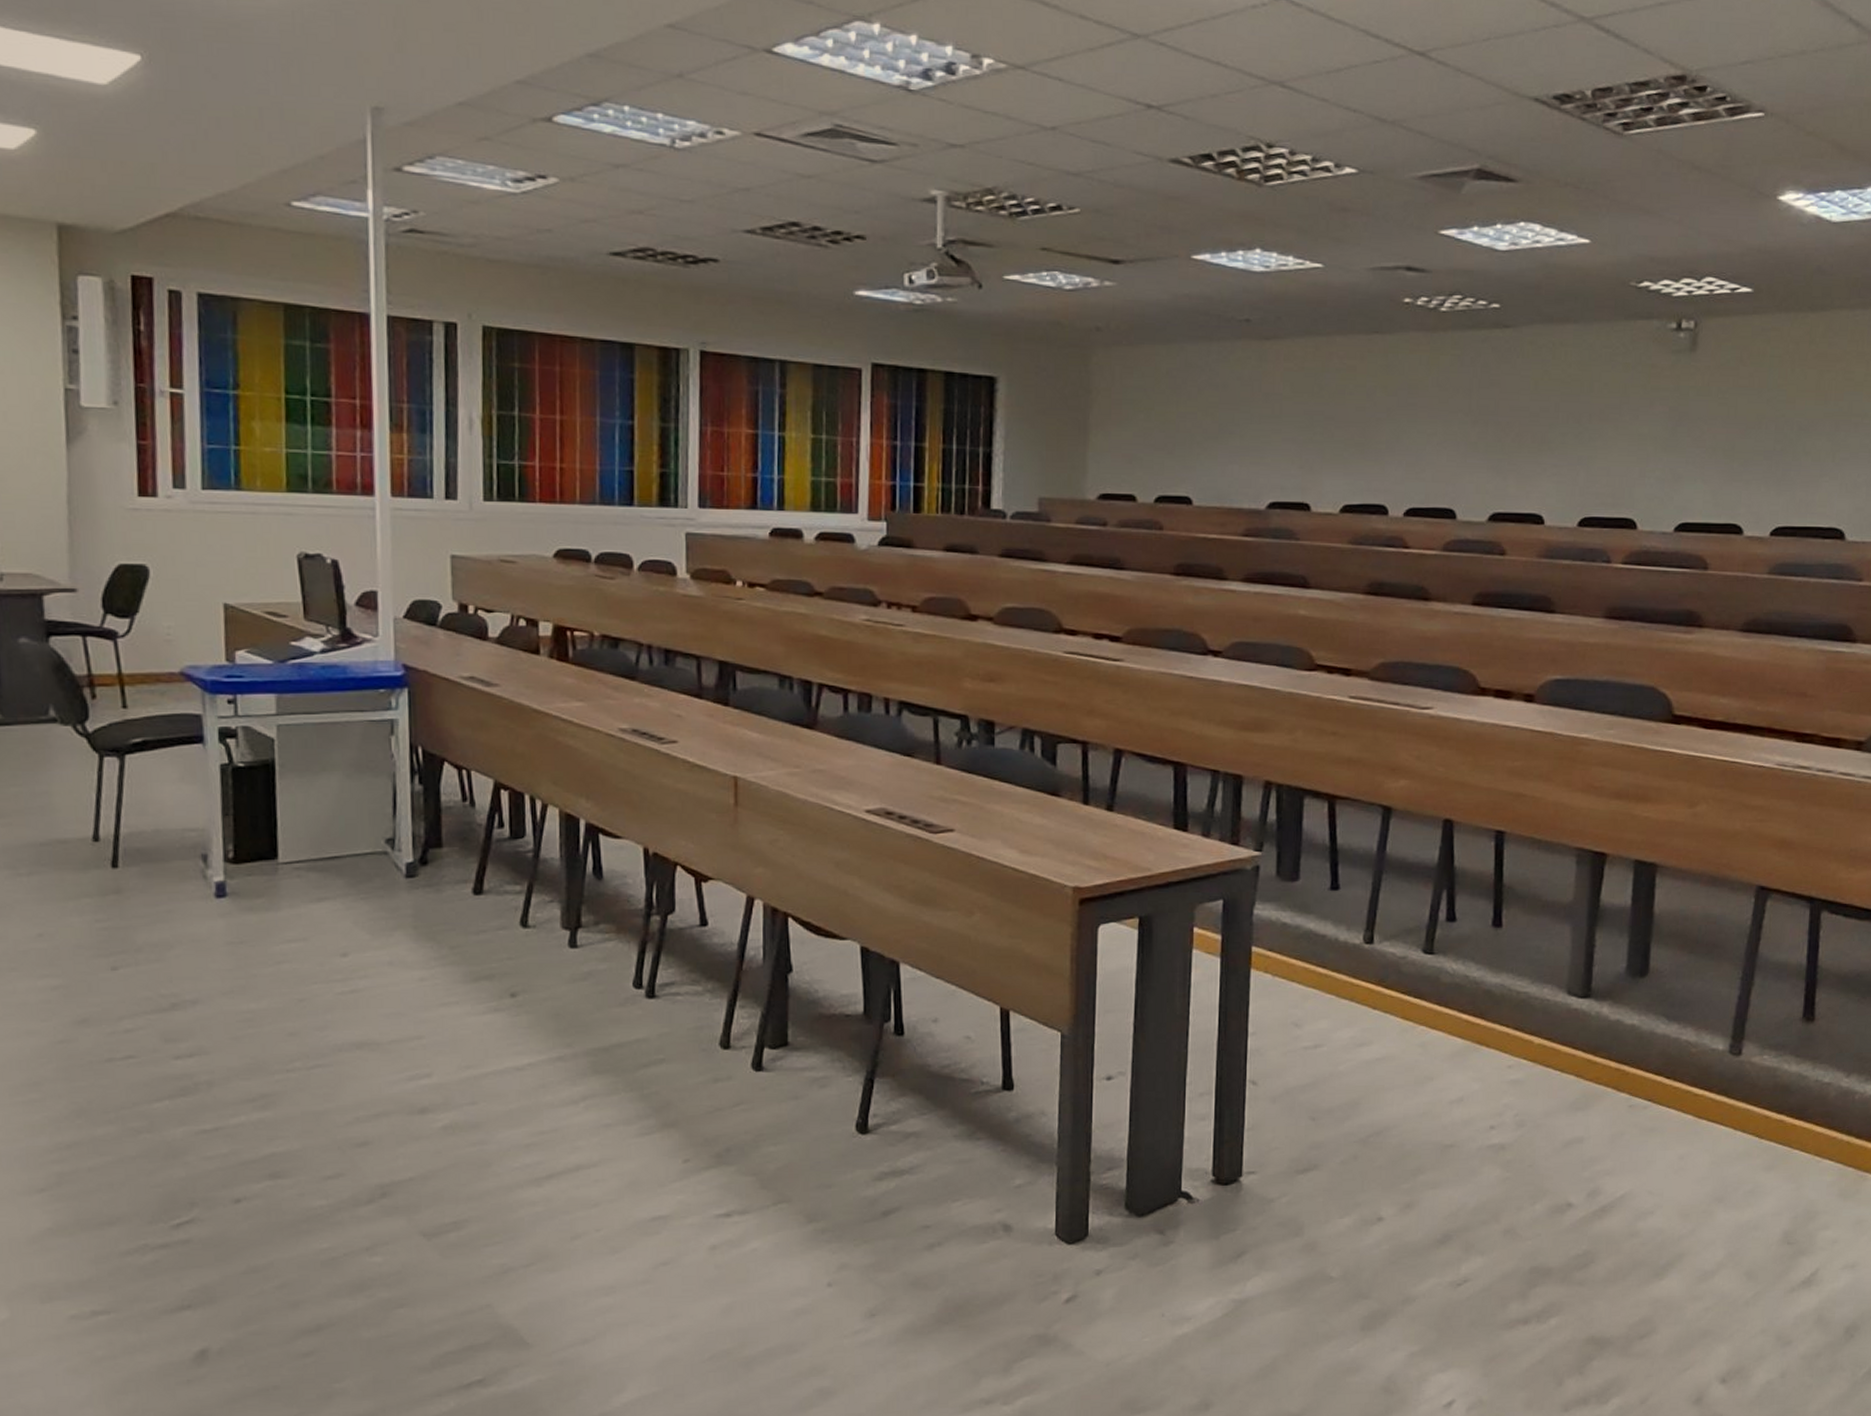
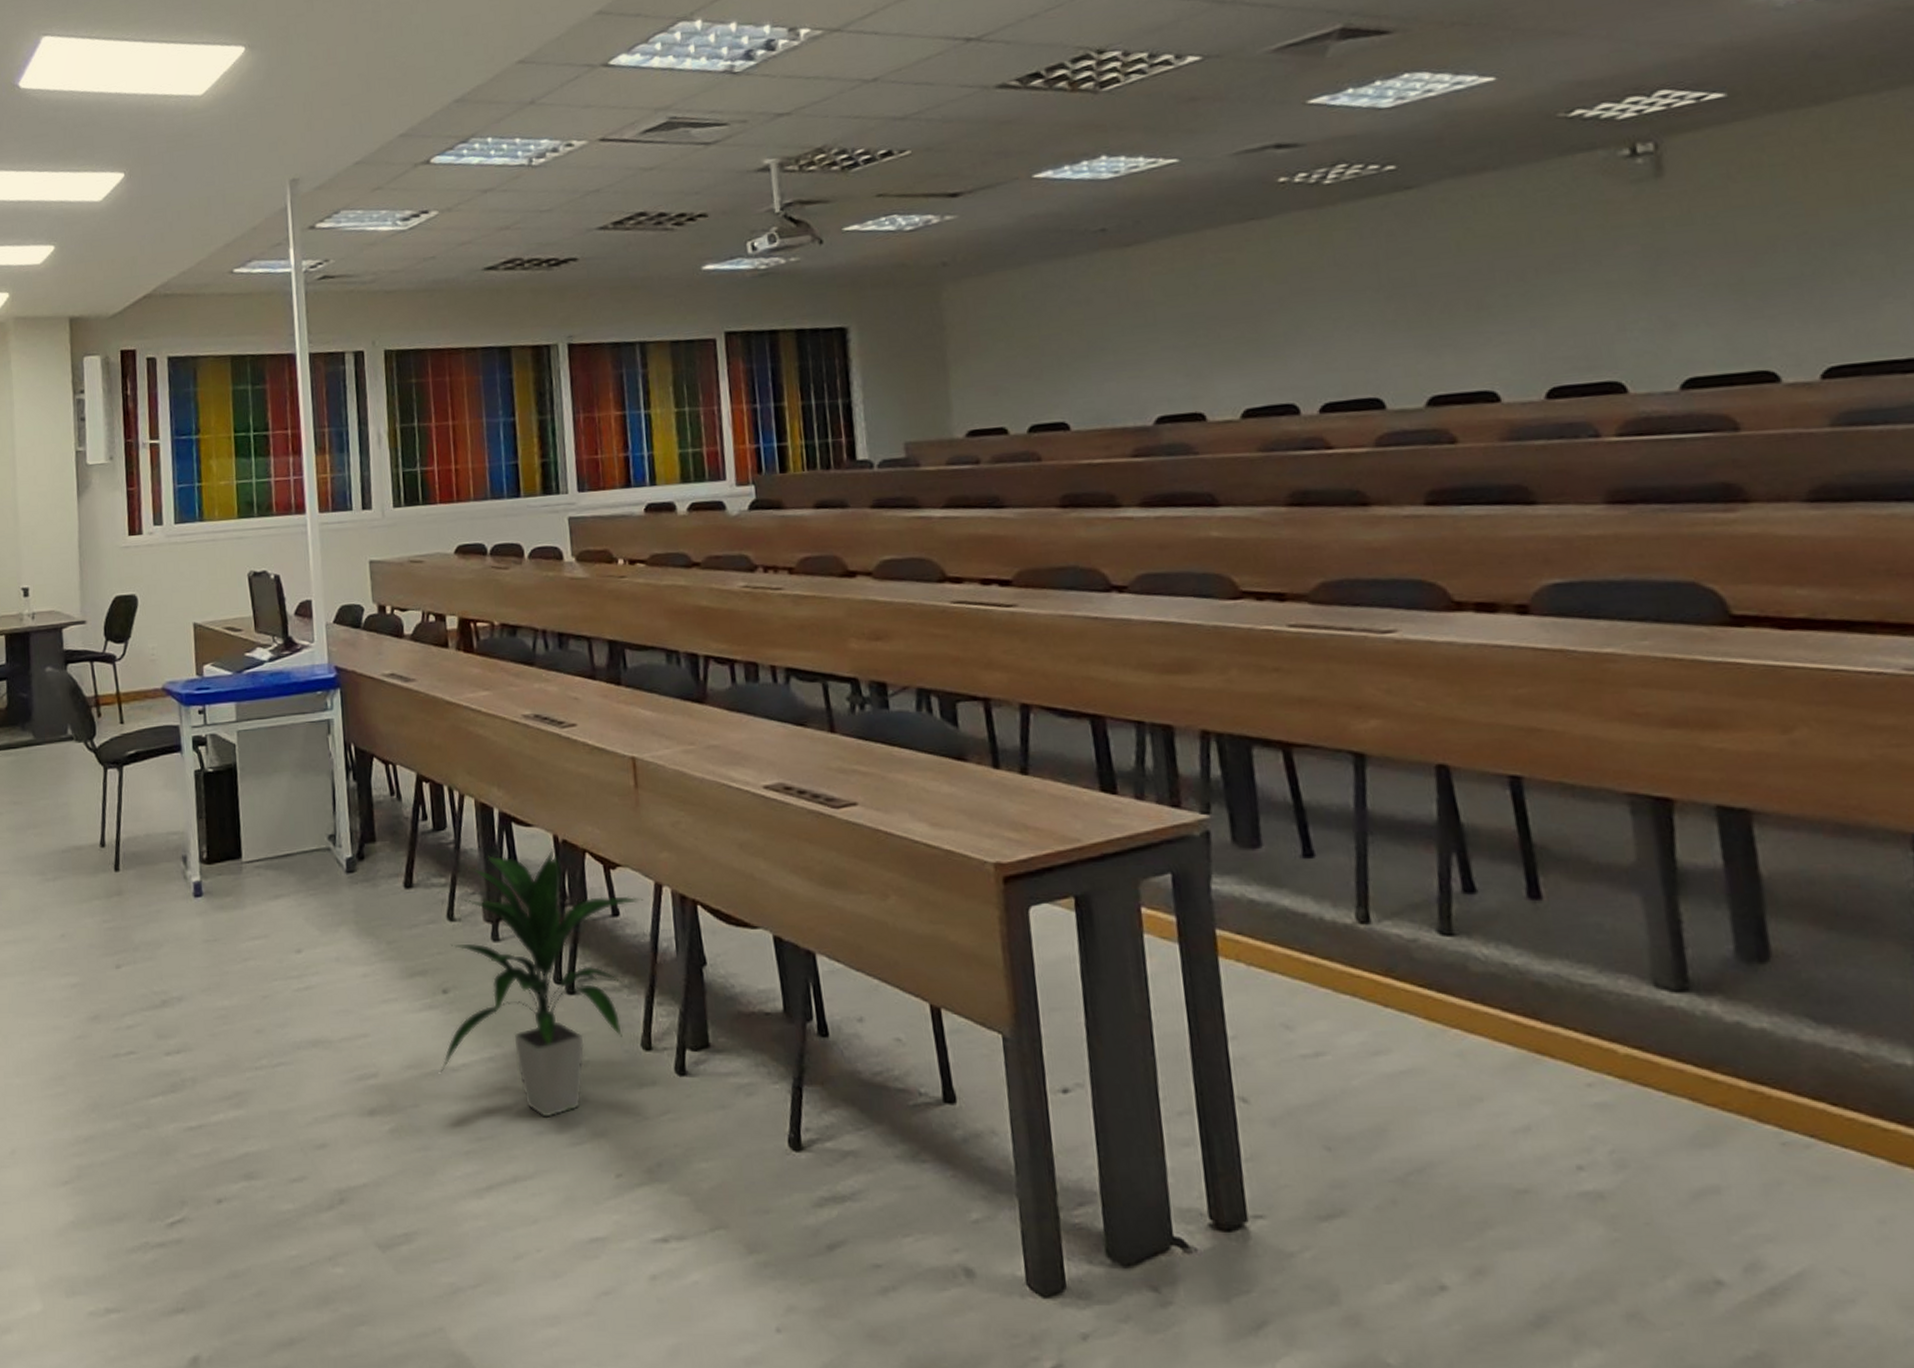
indoor plant: none [503,858,734,1111] -> present [441,846,644,1117]

